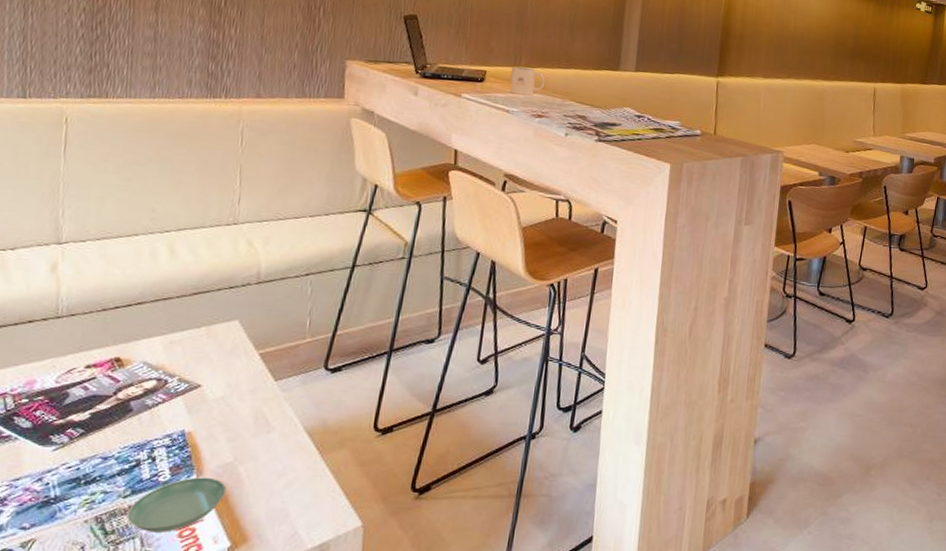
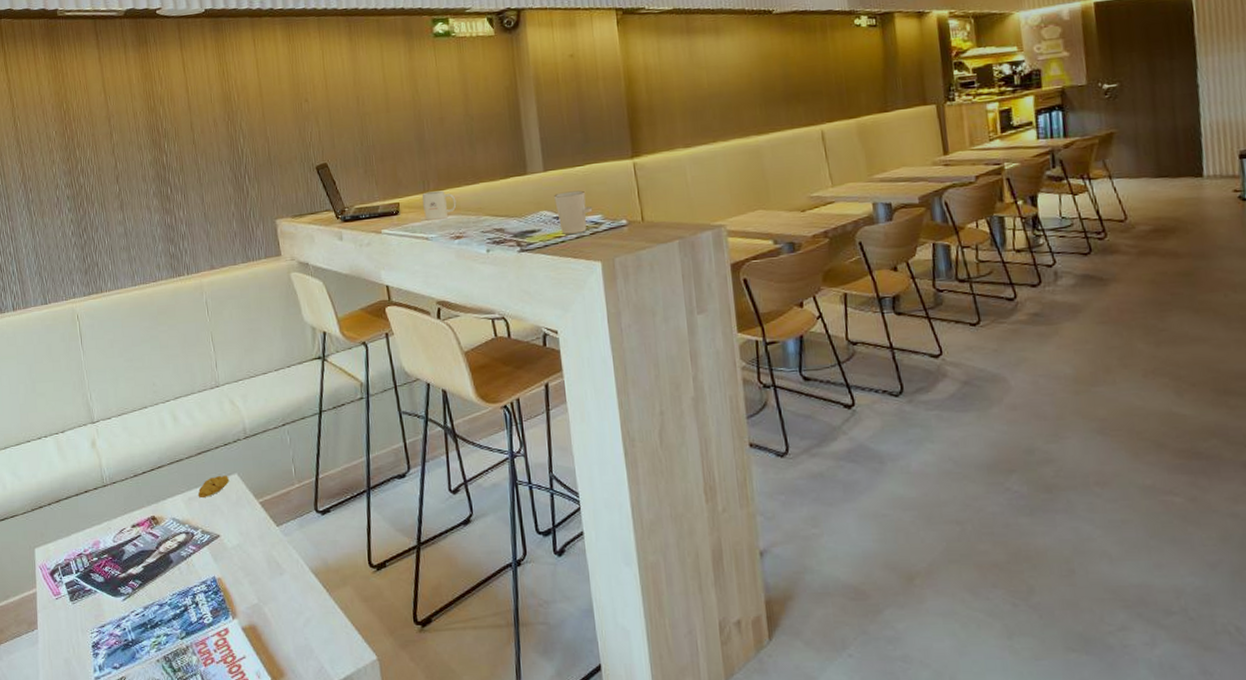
saucer: present [127,477,226,532] -> none [187,618,258,669]
croissant: none [182,319,228,343] -> present [198,475,230,499]
cup: none [639,94,673,135] -> present [554,190,593,235]

